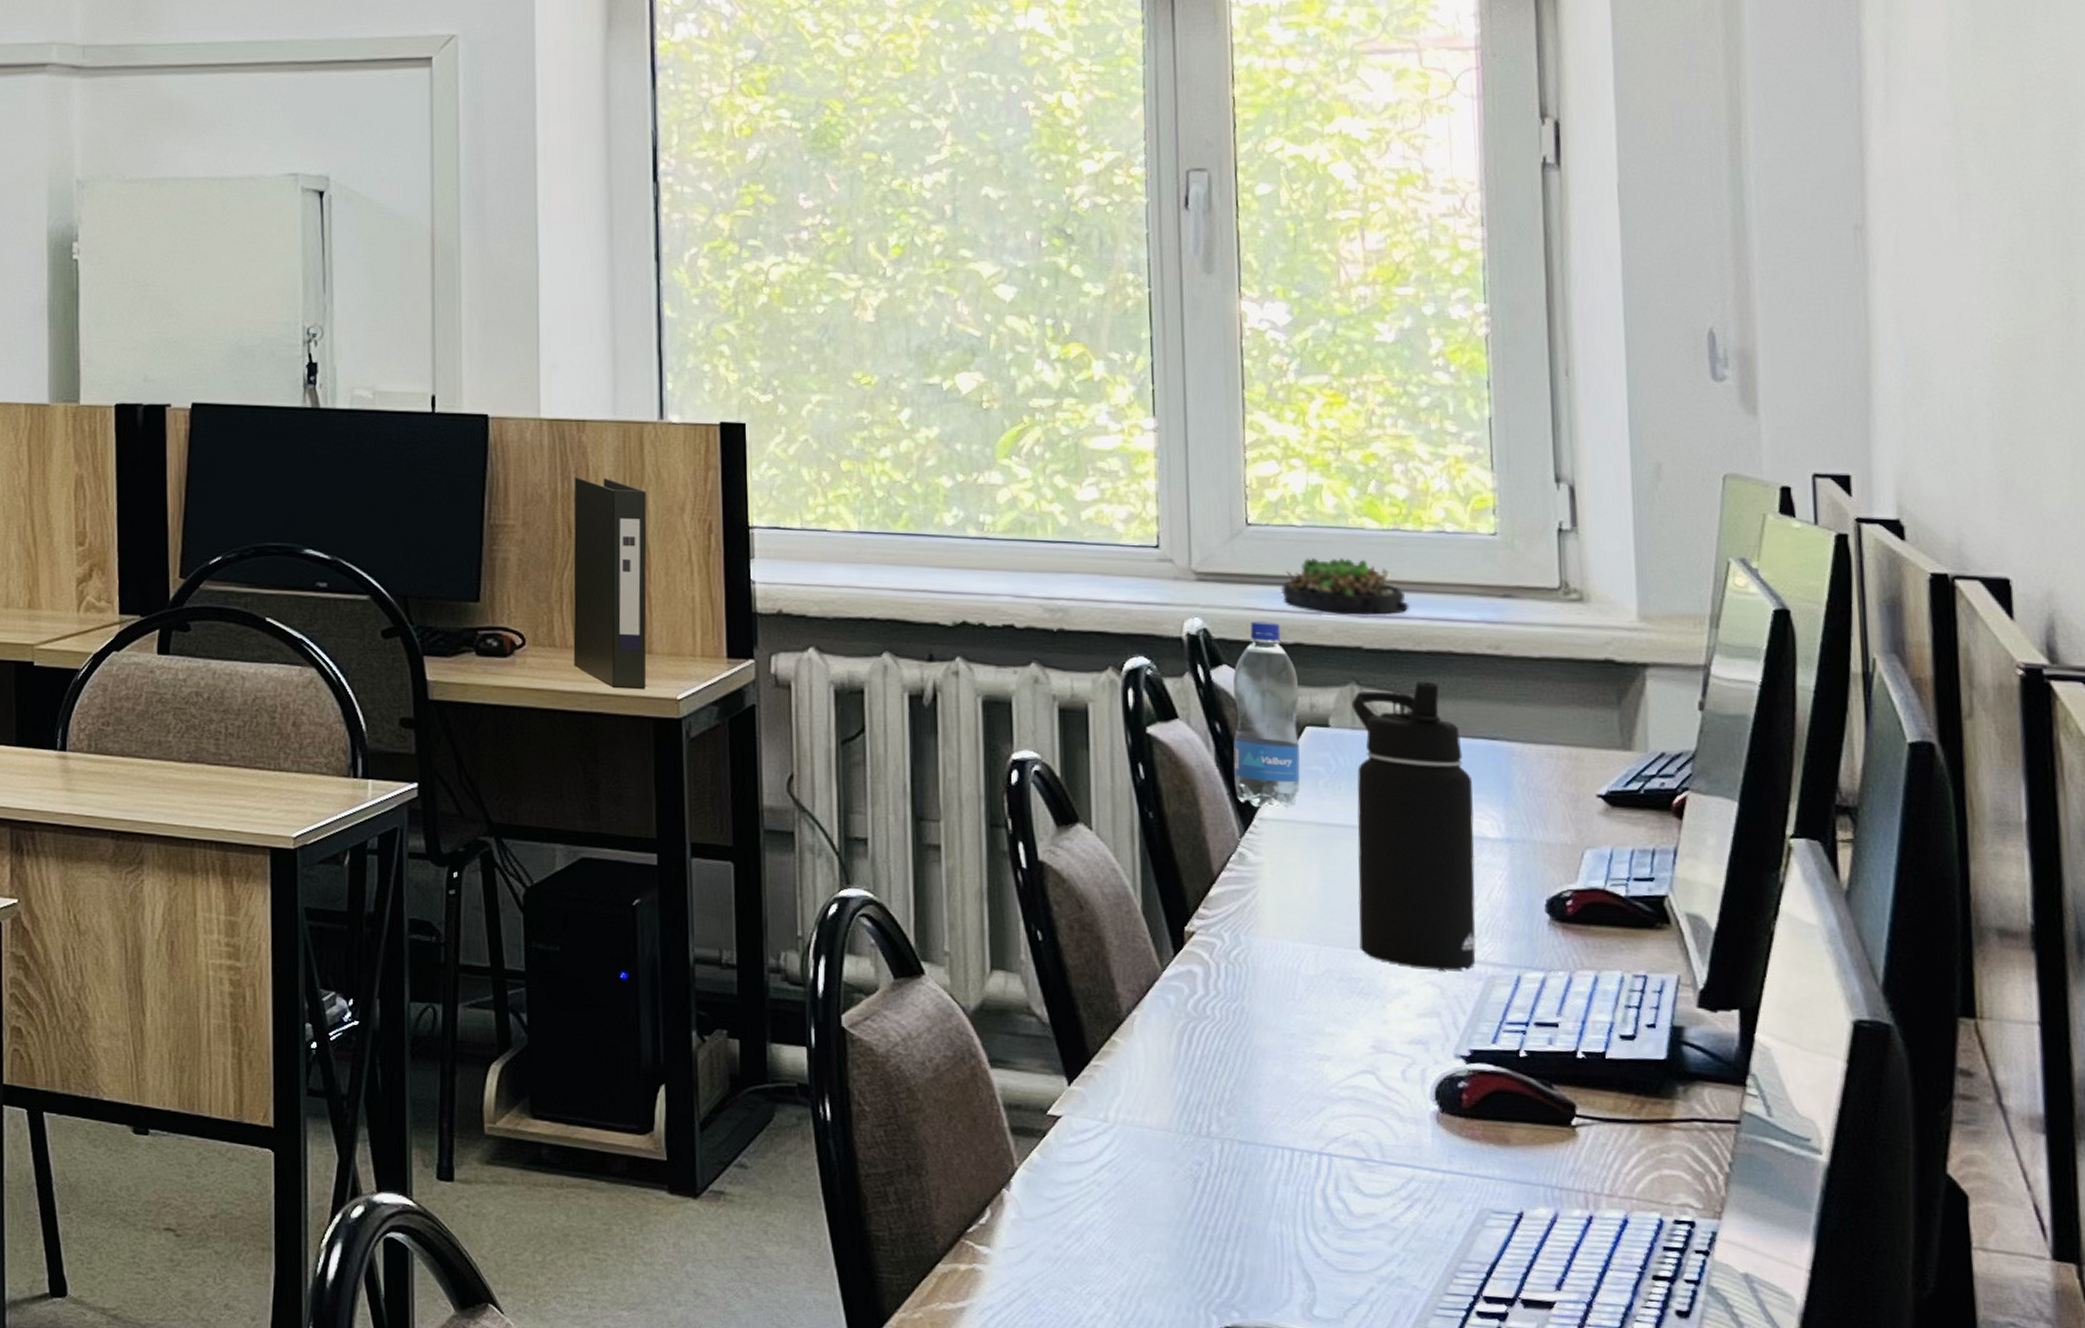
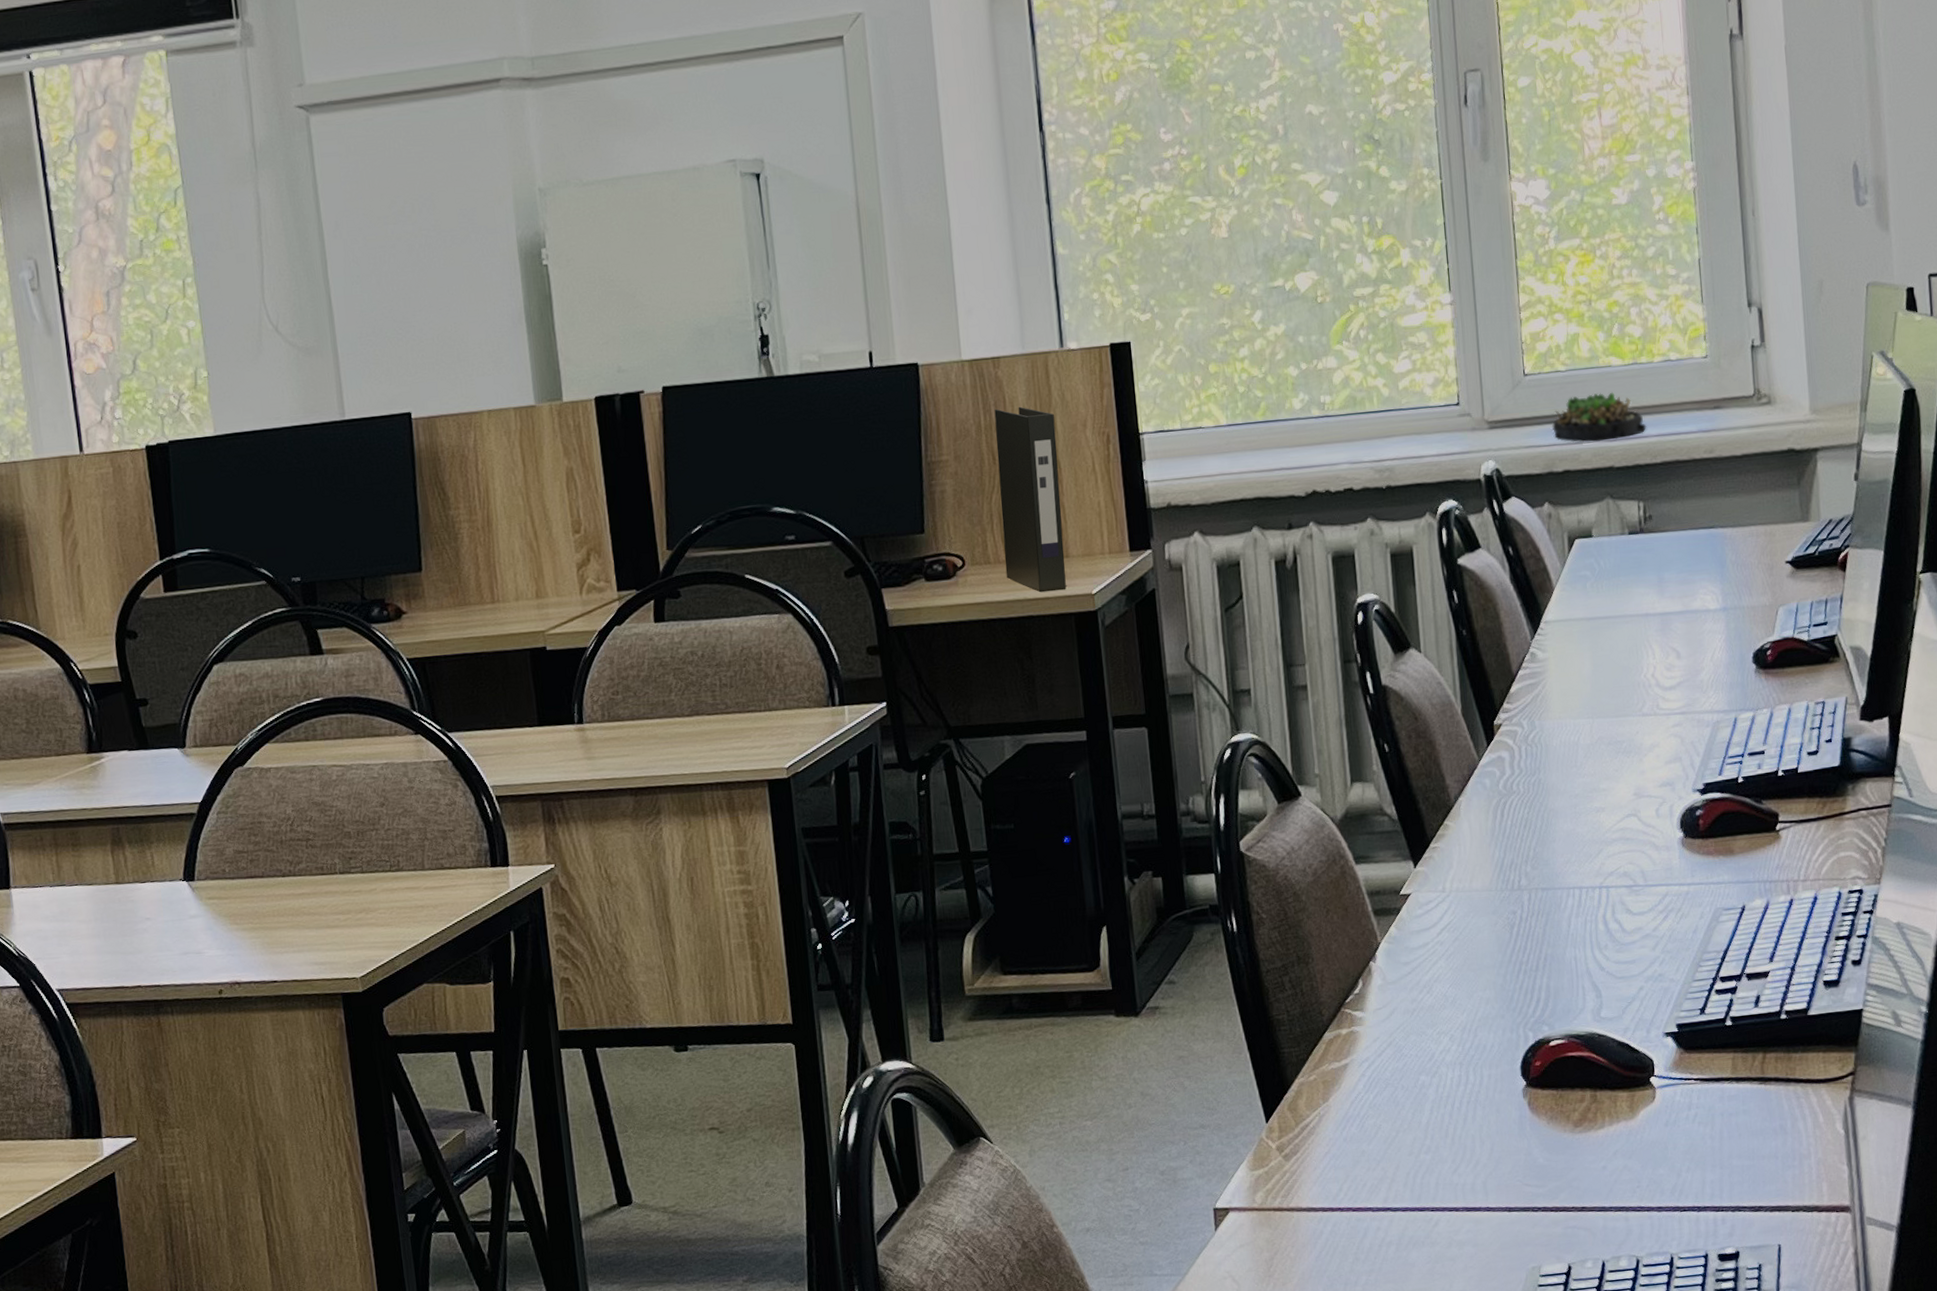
bottle: present [1233,621,1301,810] -> none [1520,455,1573,613]
water bottle: present [1351,682,1476,970] -> none [1607,488,1705,724]

